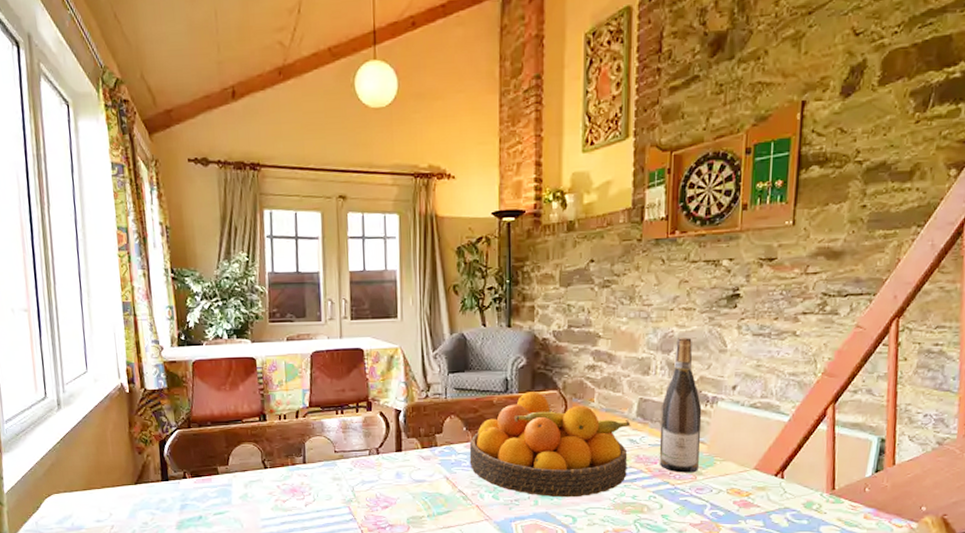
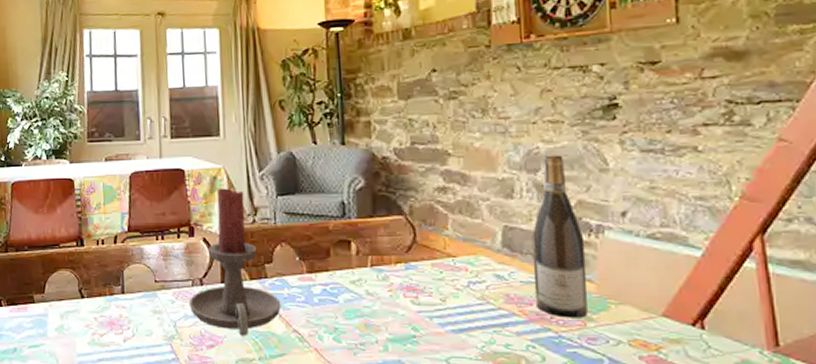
candle holder: none [366,366,449,497] -> present [188,188,281,336]
fruit bowl: present [469,392,631,498] -> none [304,217,496,344]

